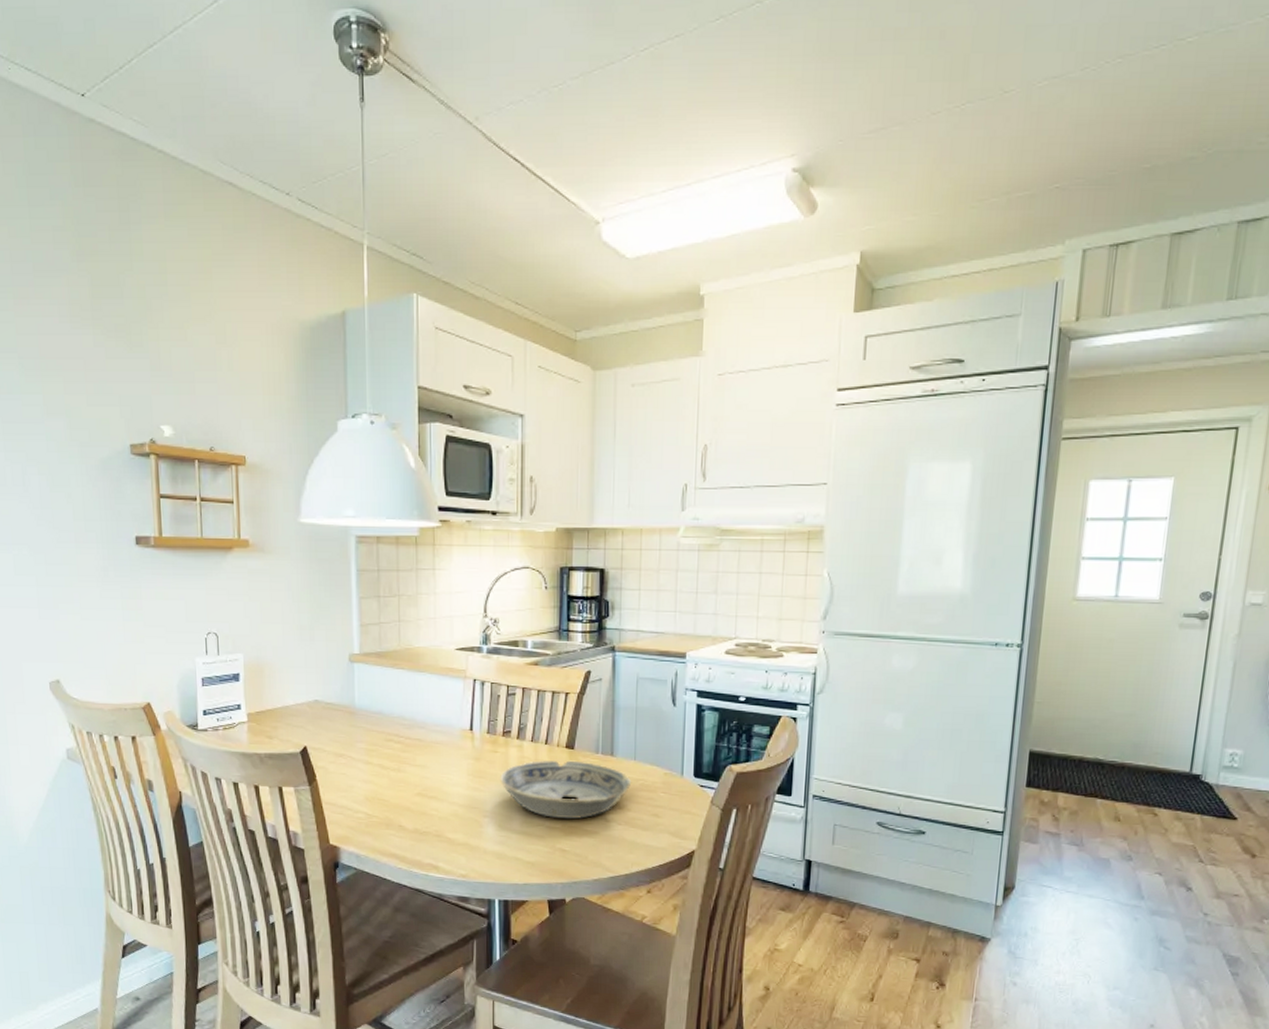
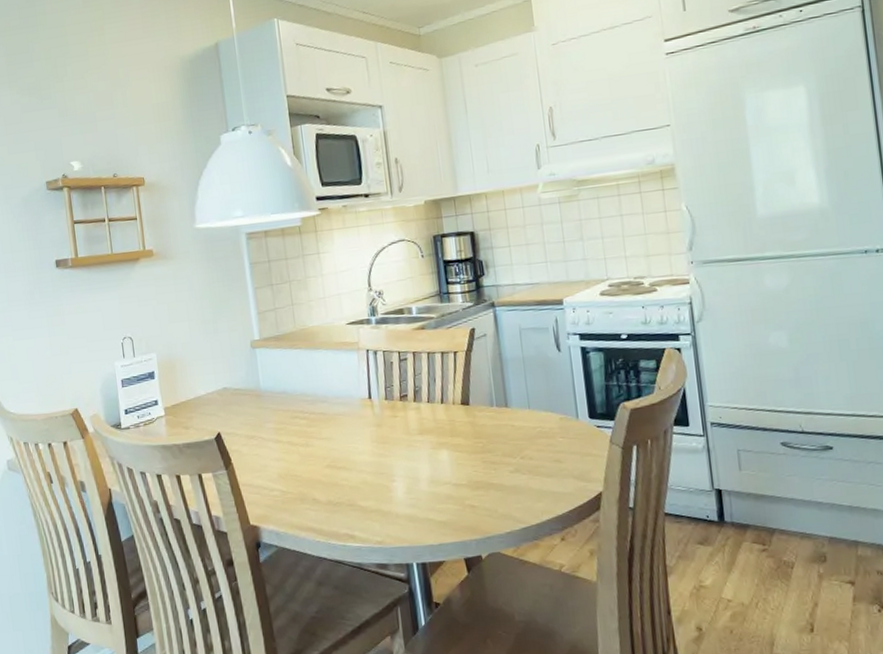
bowl: present [500,760,632,820] -> none [402,416,530,475]

